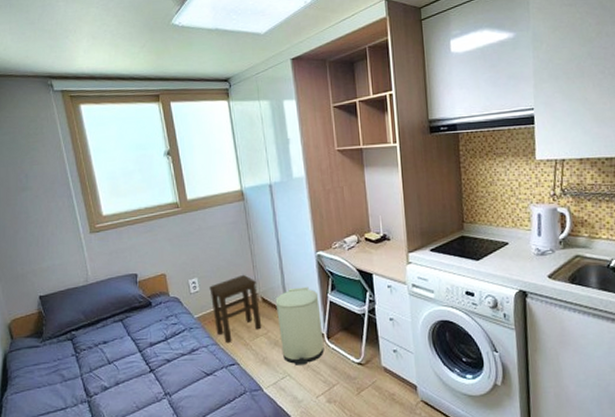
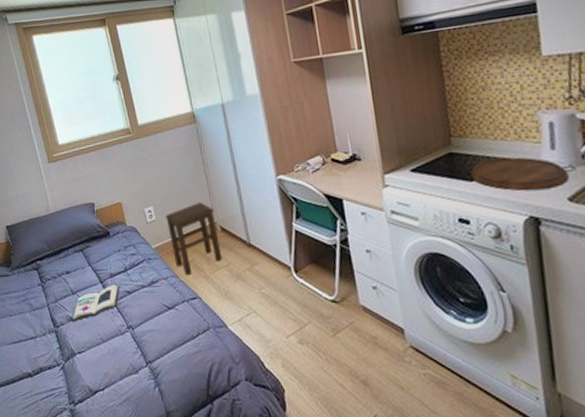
book: none [107,353,159,391] -> present [72,284,120,321]
pedal bin: present [275,286,324,365] -> none [235,214,292,301]
cutting board: none [476,241,550,270] -> present [469,157,569,191]

